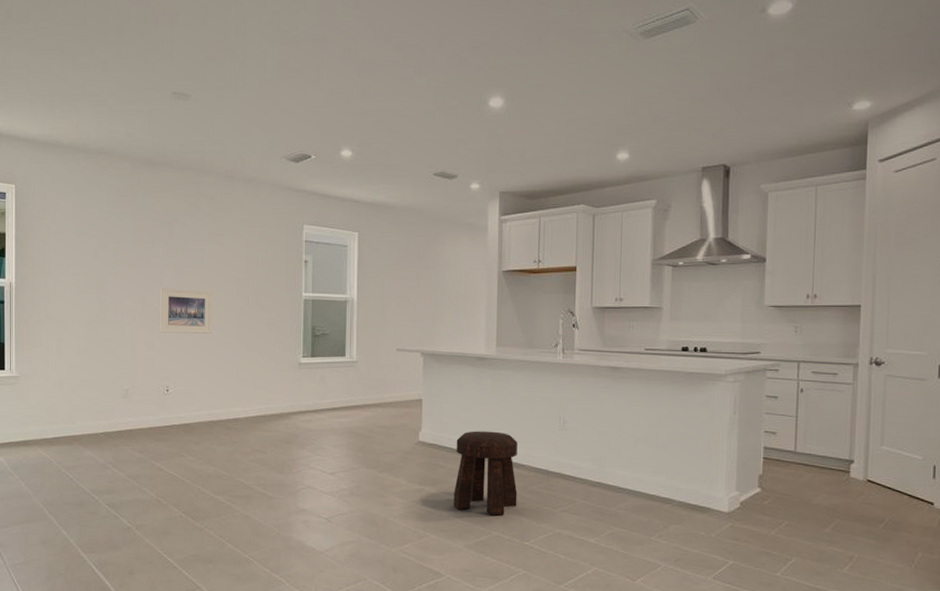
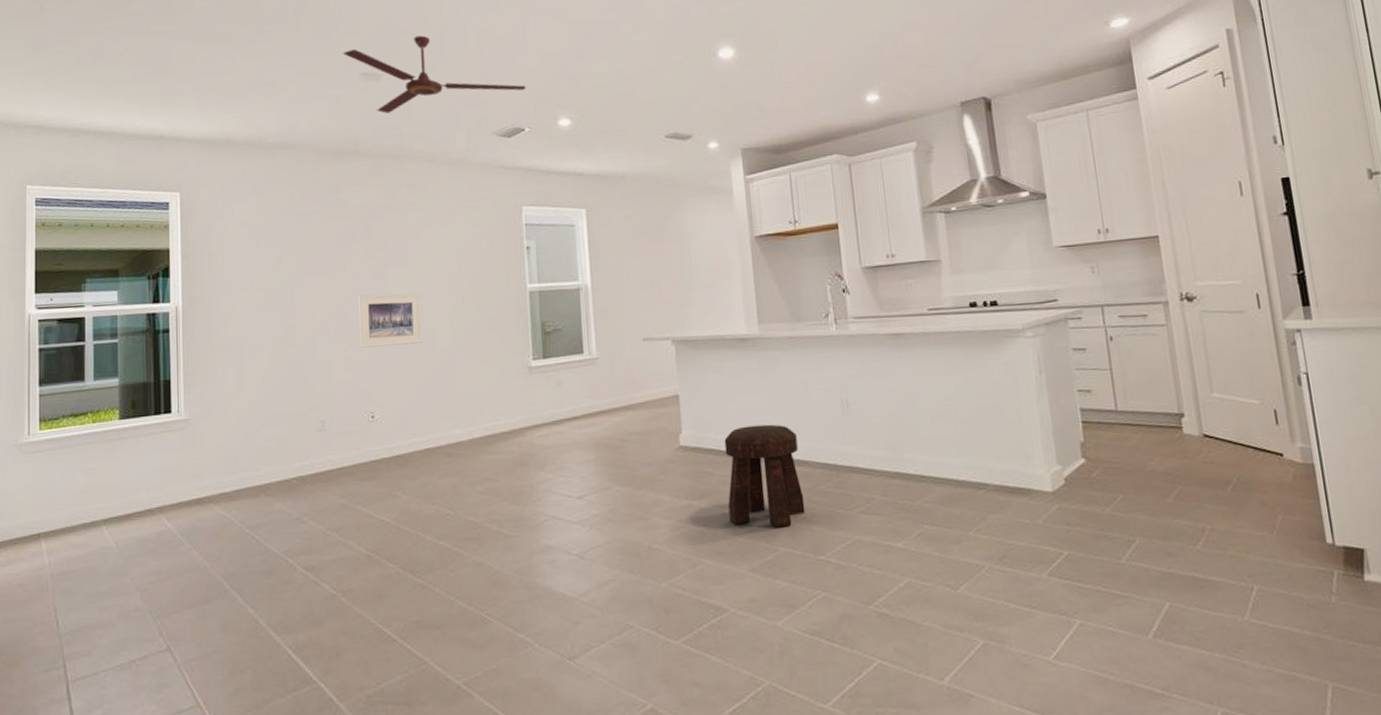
ceiling fan: none [157,62,315,131] -> present [342,35,526,114]

